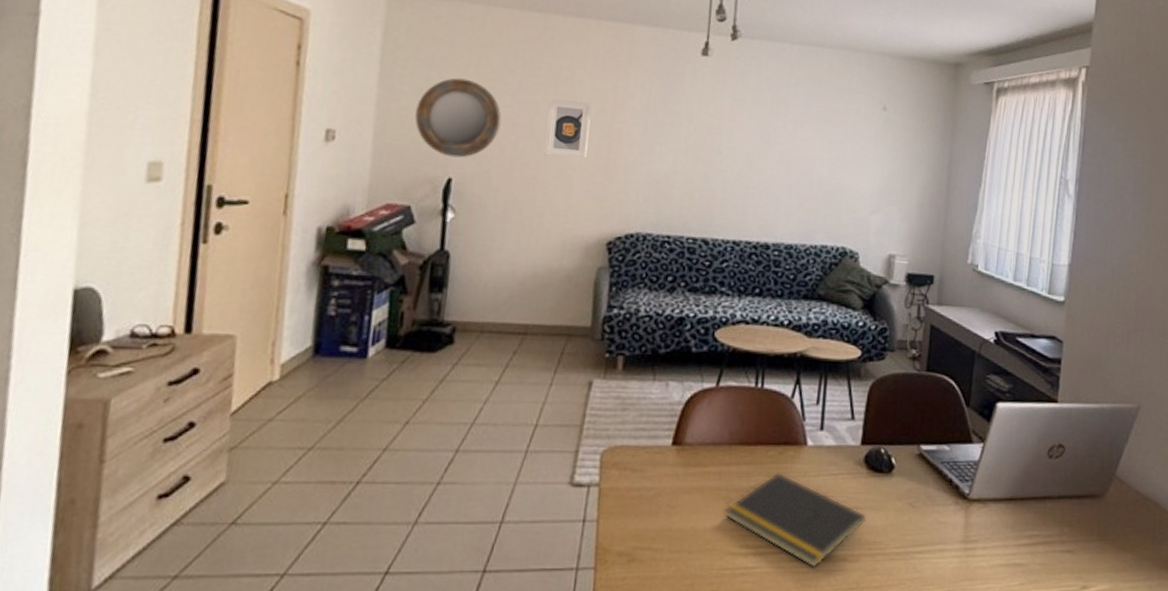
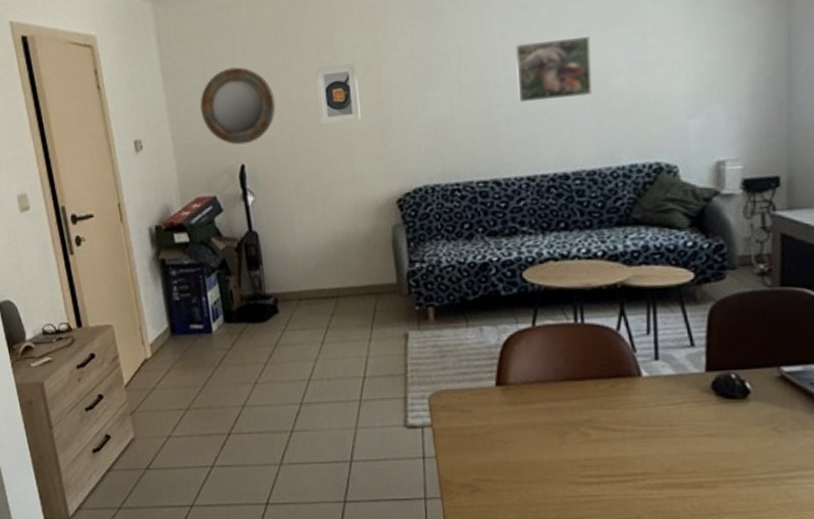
notepad: present [725,471,867,569] -> none [560,404,722,496]
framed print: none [736,120,803,178] -> present [515,37,592,103]

